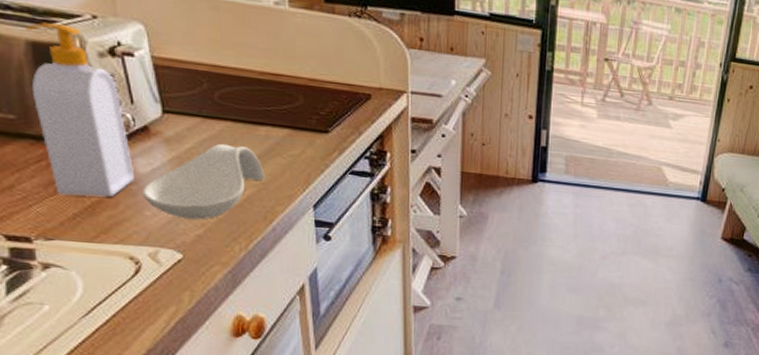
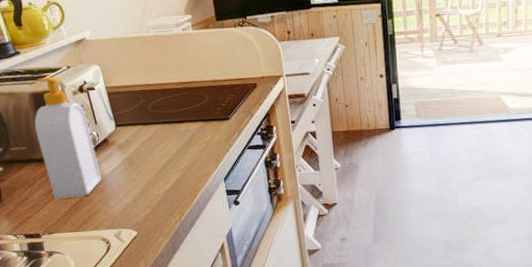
spoon rest: present [142,143,265,220] -> none [107,141,188,204]

